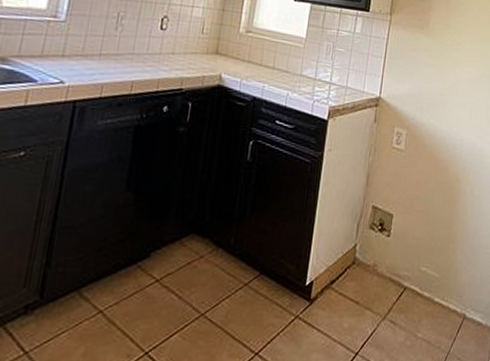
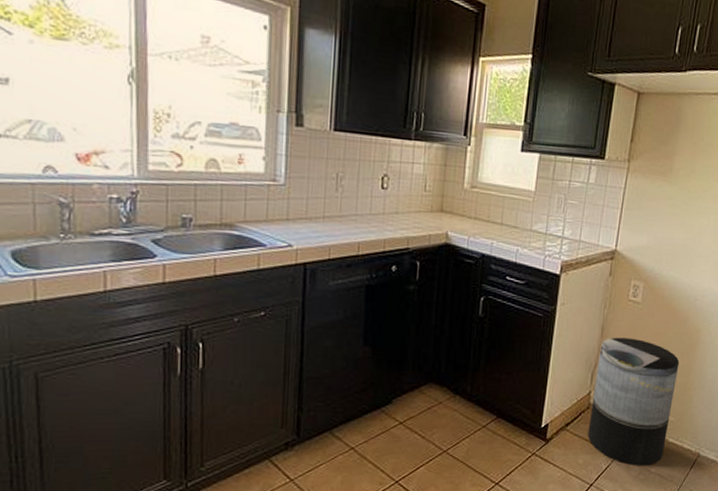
trash can: none [353,186,442,330] -> present [587,337,680,466]

